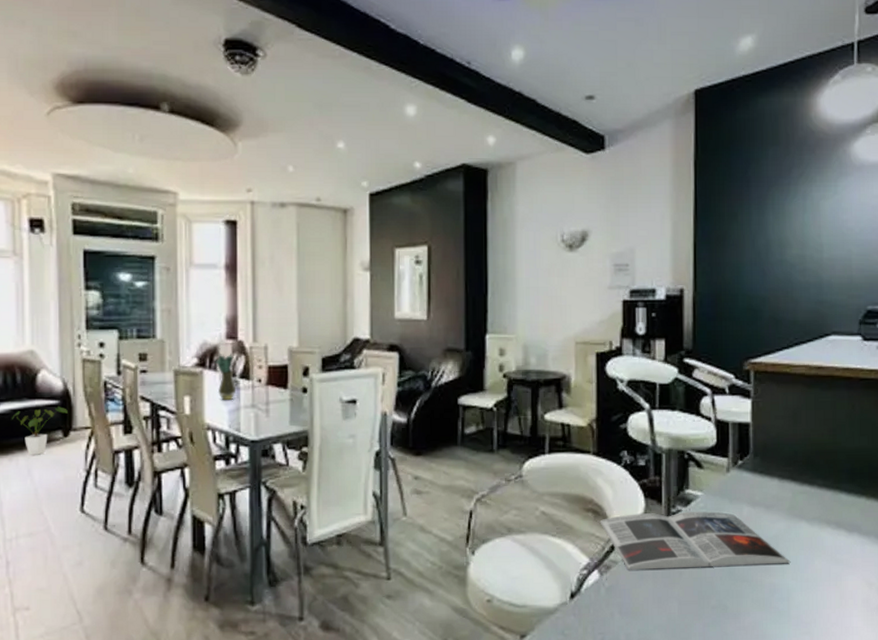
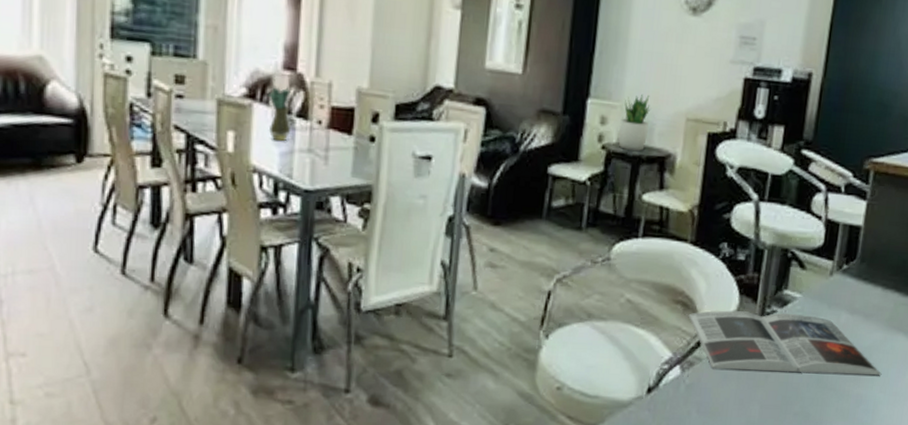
house plant: present [12,405,68,455] -> none [12,125,83,181]
planter: none [517,325,542,377] -> present [618,94,650,151]

